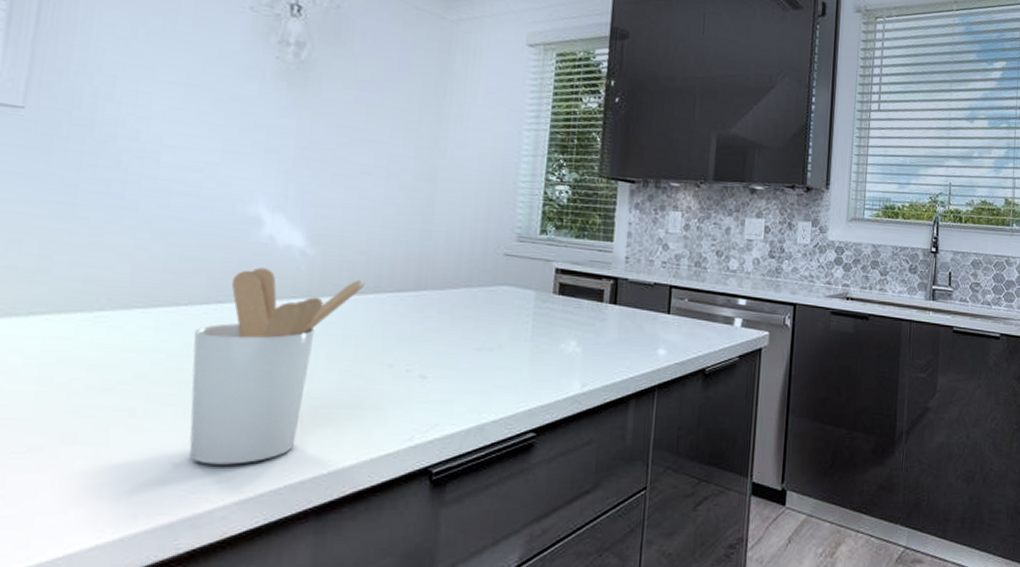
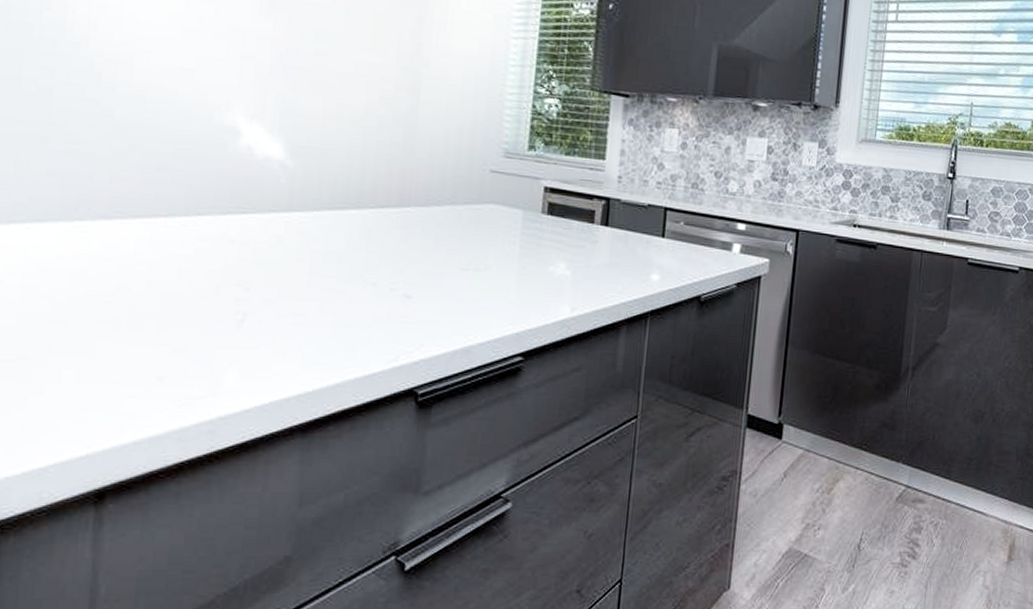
utensil holder: present [189,267,365,465] -> none [174,179,346,380]

